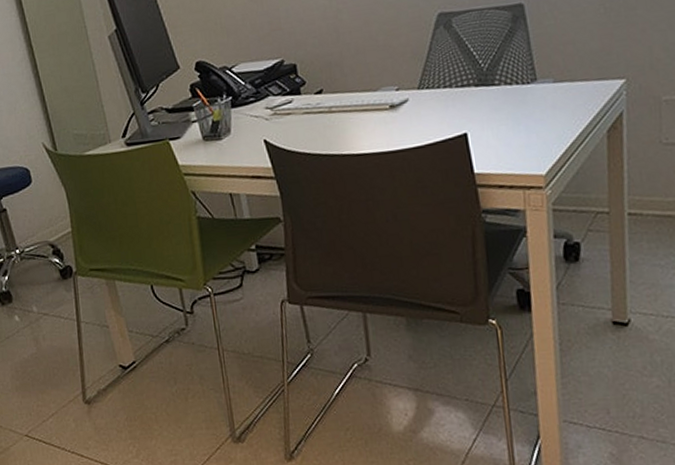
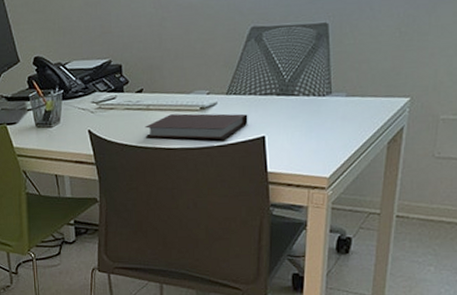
notebook: none [328,110,446,144] -> present [144,113,248,140]

